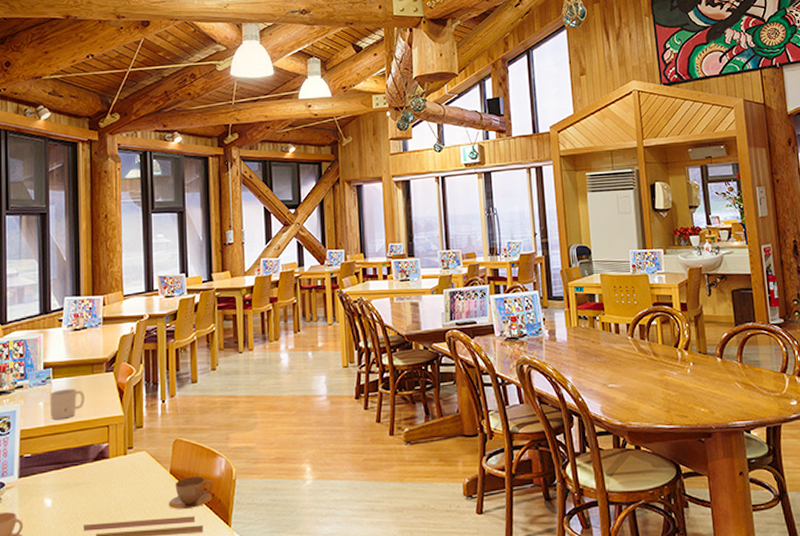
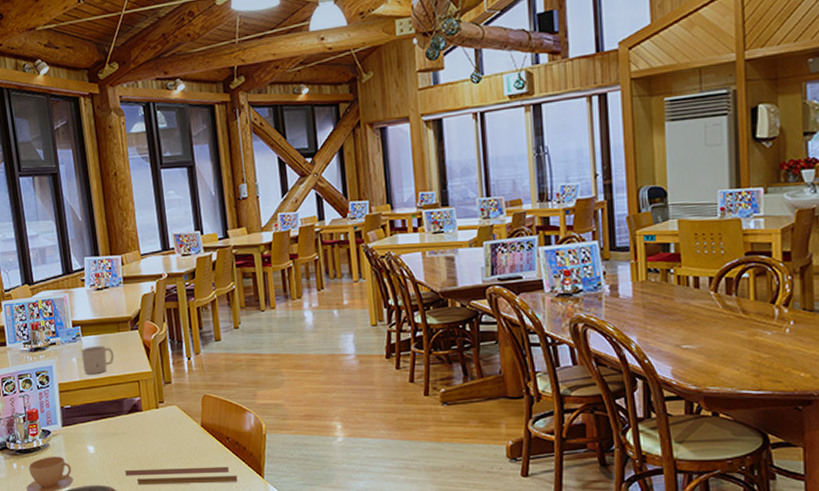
teacup: present [169,476,214,509] -> none [202,430,245,460]

